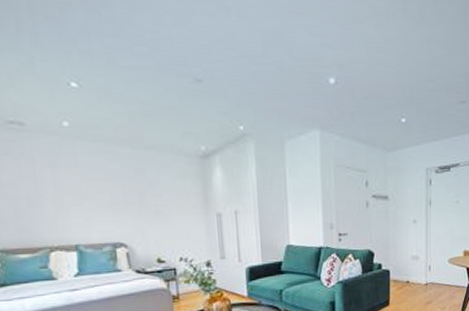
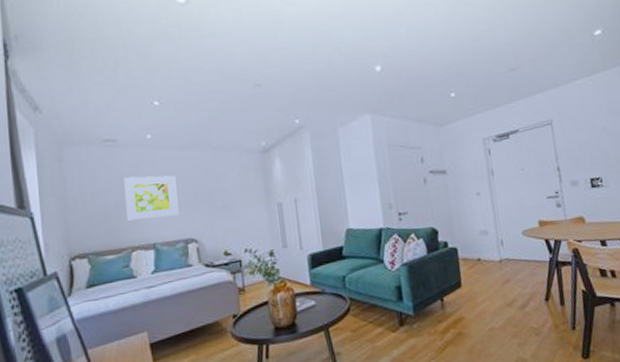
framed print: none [36,169,105,218] -> present [124,175,179,221]

